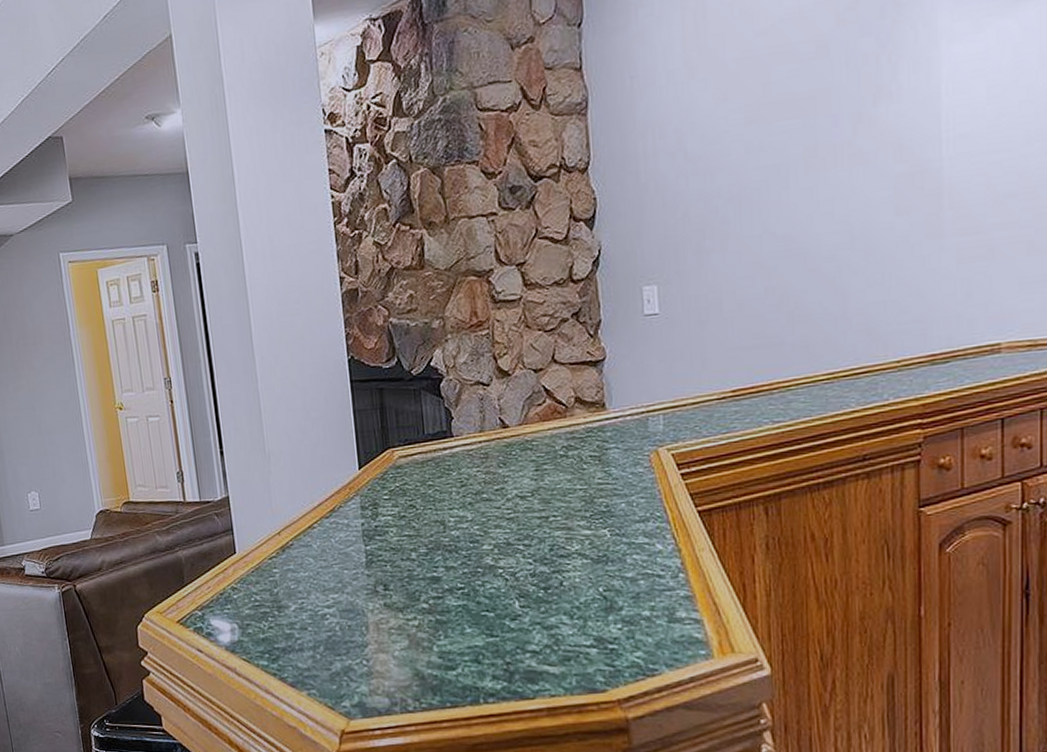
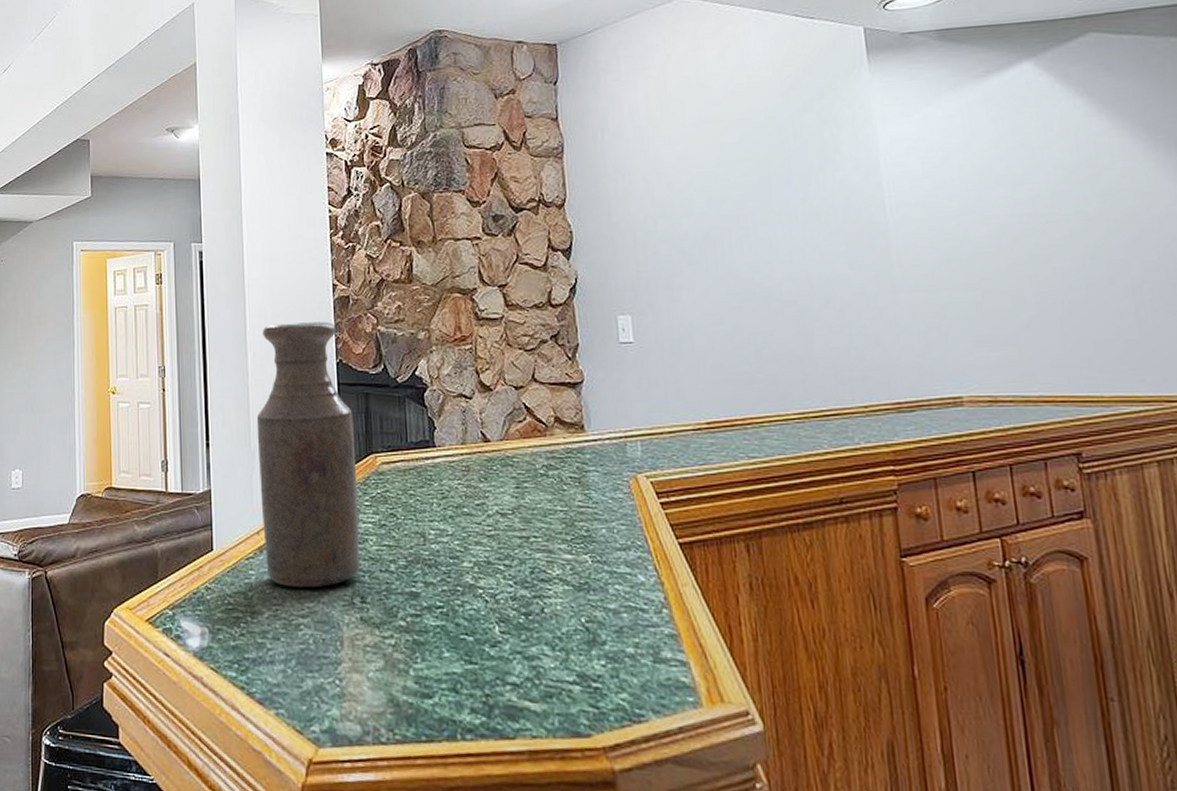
bottle: none [269,317,382,582] -> present [256,322,360,588]

